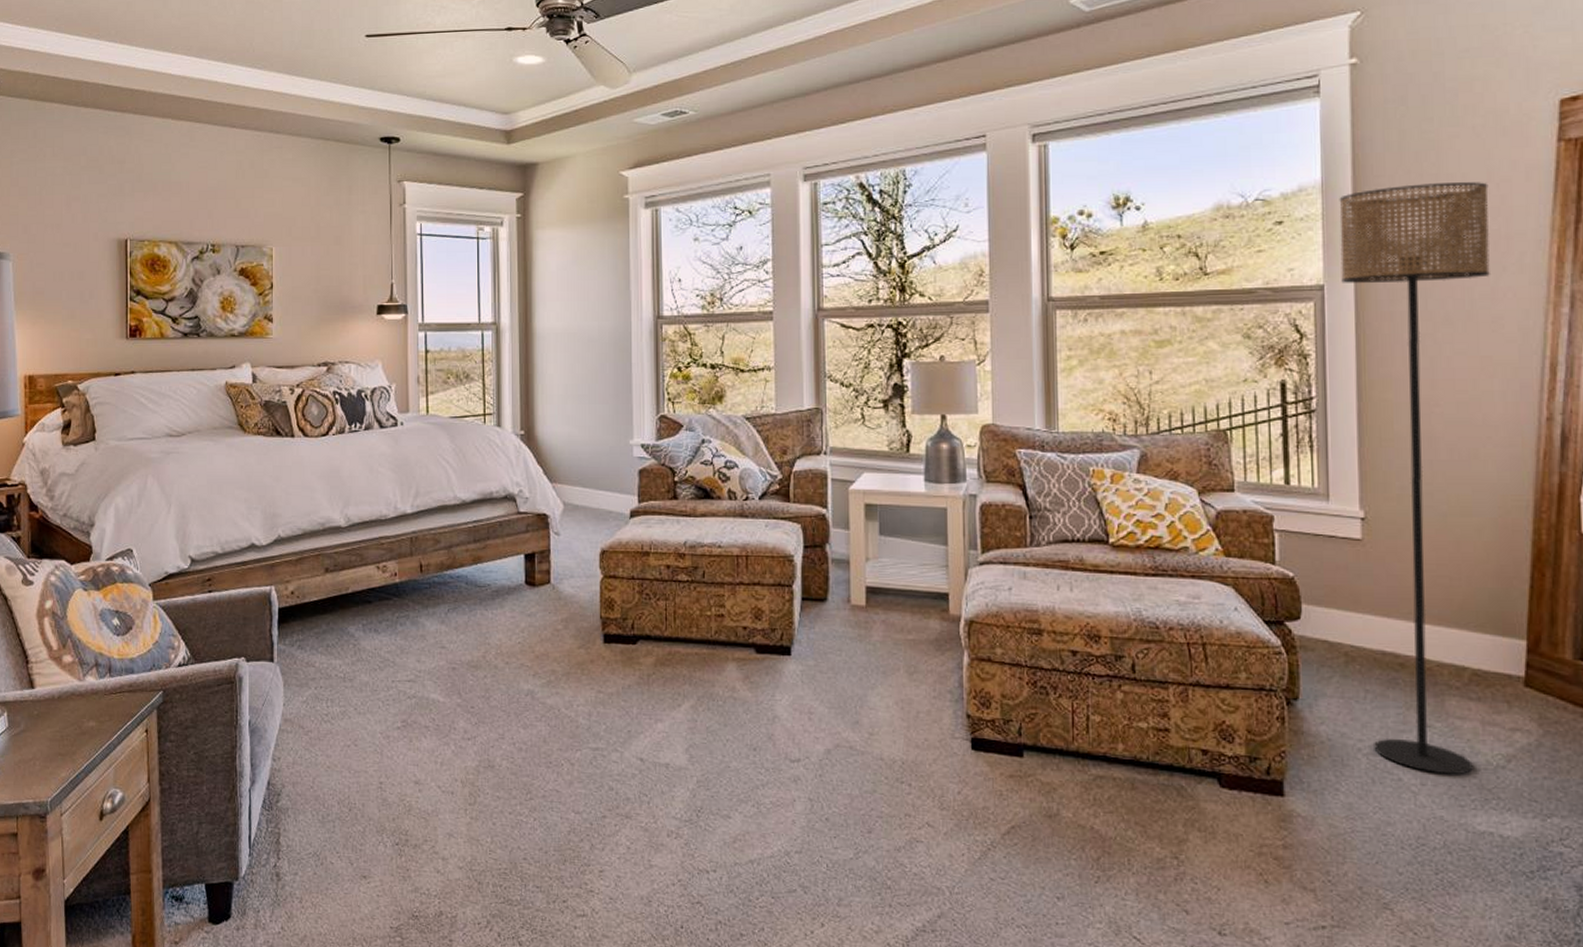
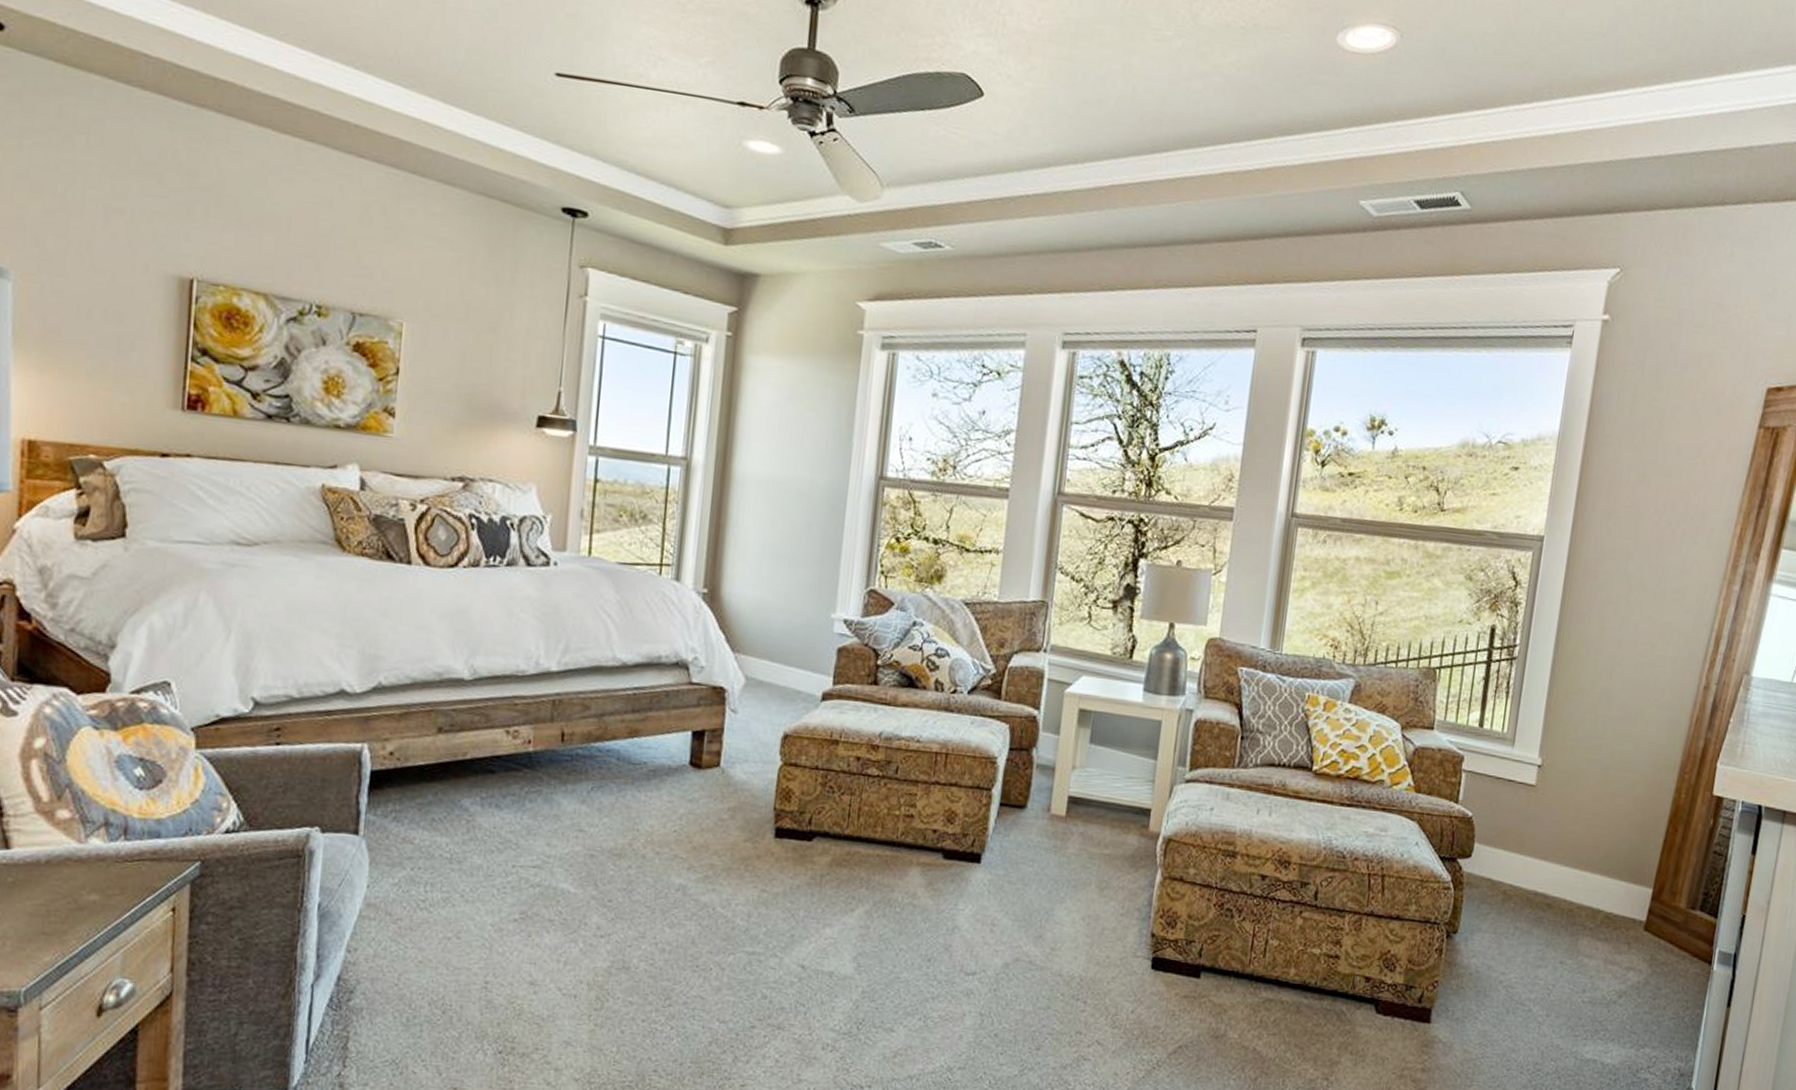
floor lamp: present [1339,182,1490,775] -> none [1513,448,1697,1008]

